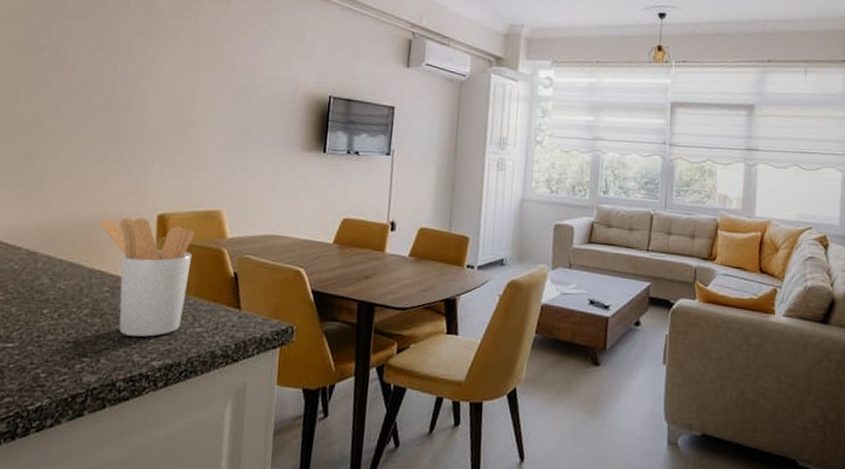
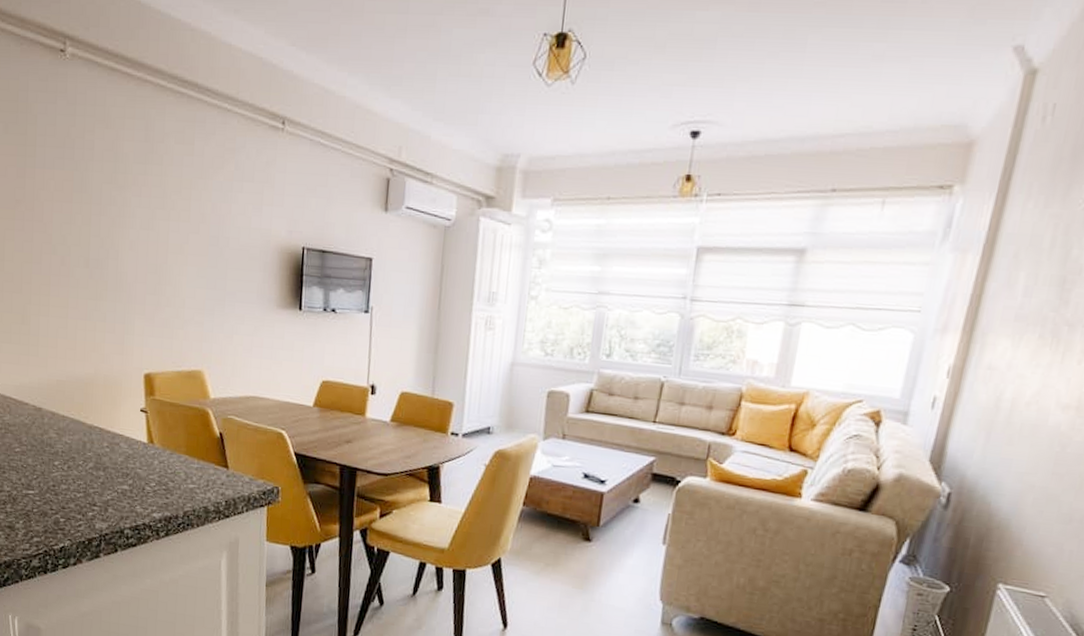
utensil holder: present [100,218,195,337] -> none [94,376,180,491]

